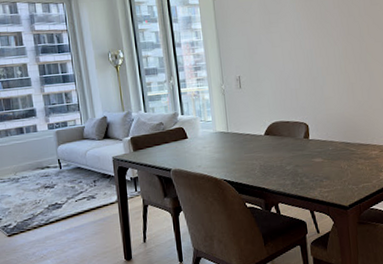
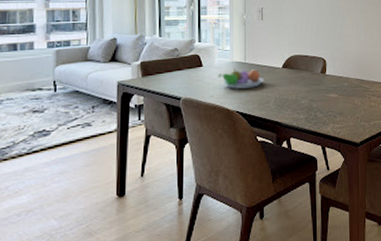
fruit bowl: none [203,138,247,159] -> present [218,68,263,90]

